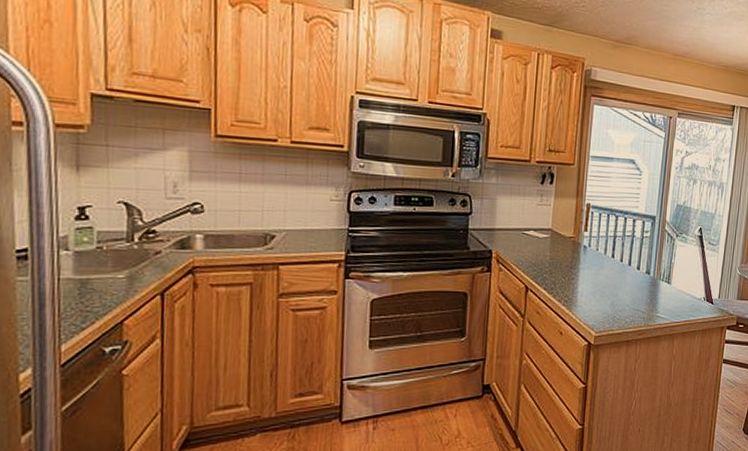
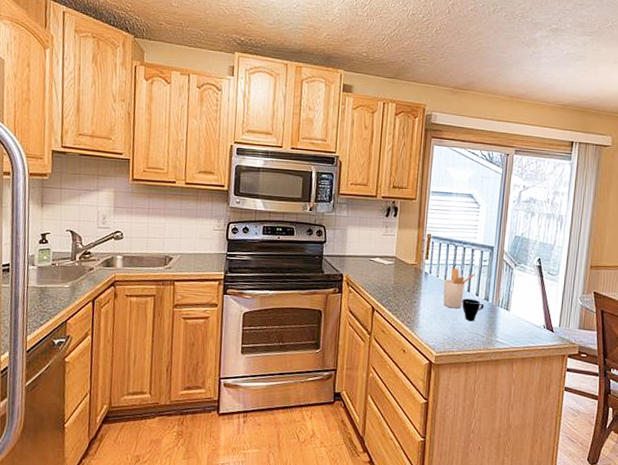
utensil holder: none [603,240,637,284] -> present [443,268,476,309]
cup: none [622,273,646,297] -> present [462,298,484,322]

